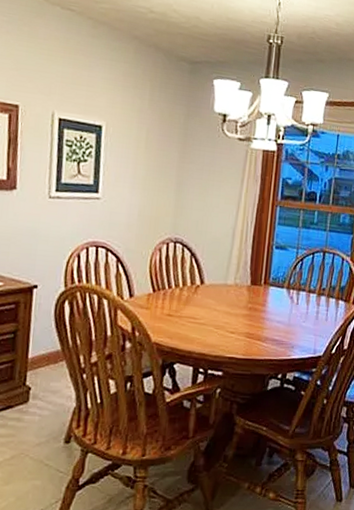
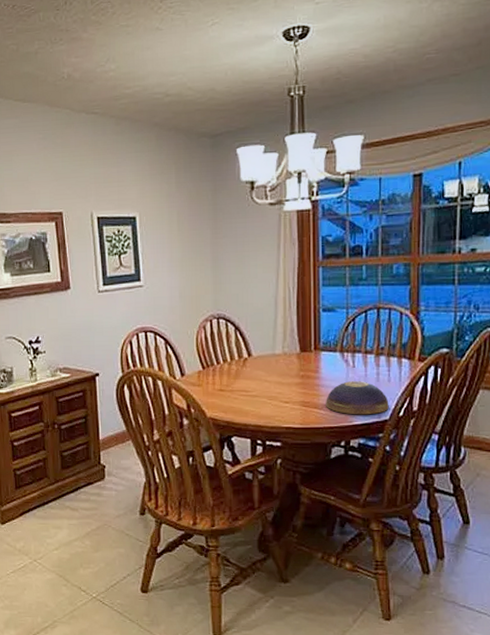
decorative bowl: none [268,317,324,350] -> present [326,381,389,415]

